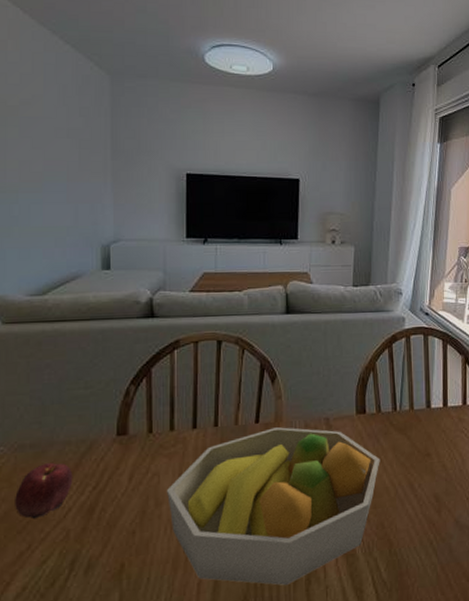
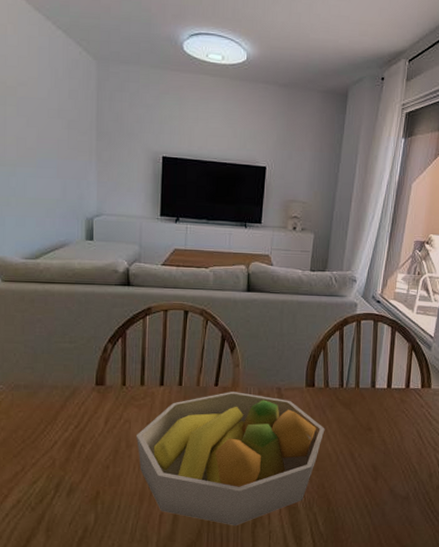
apple: present [15,463,73,519] -> none [12,403,59,447]

